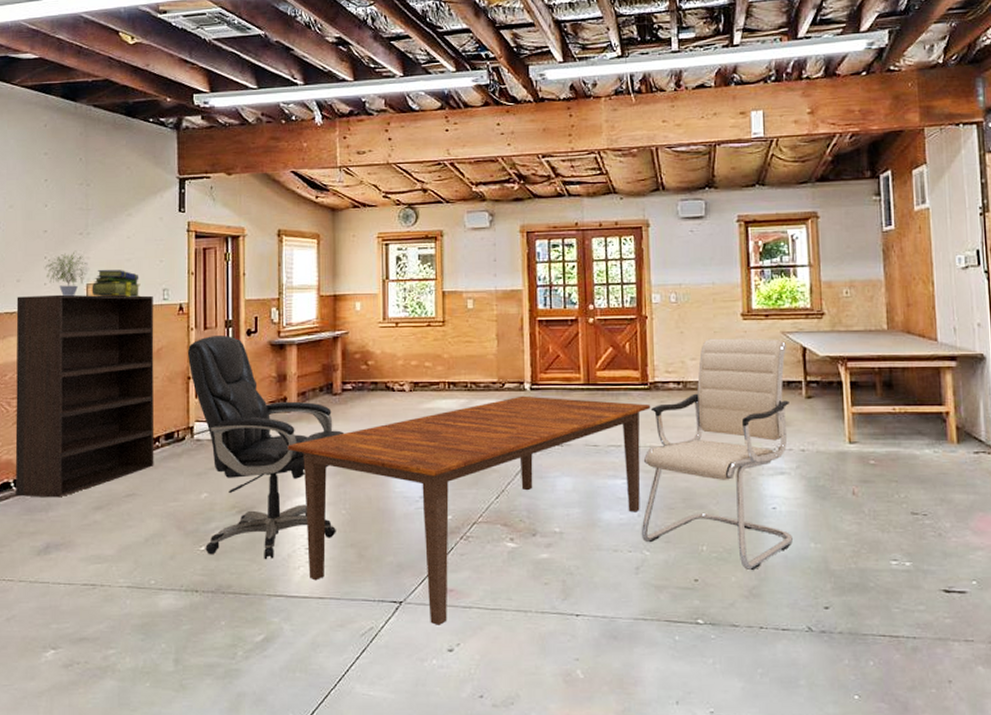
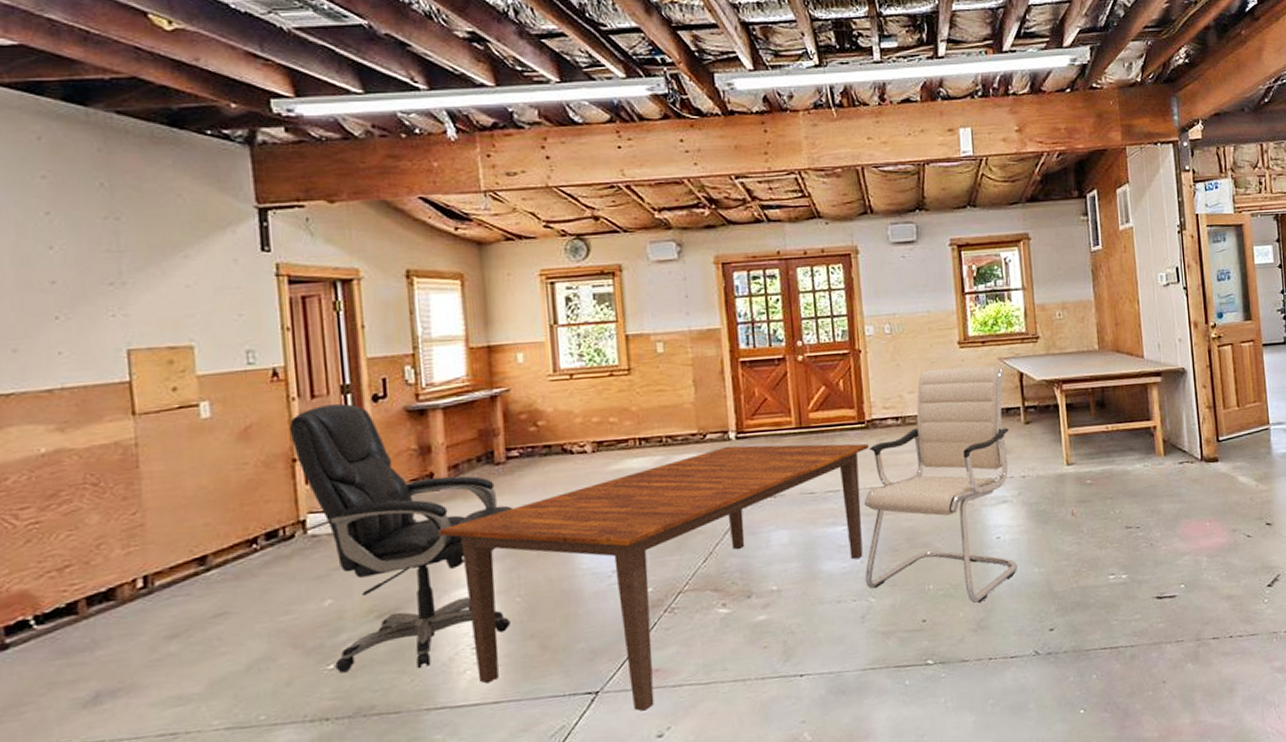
bookshelf: present [15,294,155,498] -> none [14,360,253,638]
potted plant: present [44,250,89,297] -> none [56,306,130,368]
stack of books: present [91,270,141,297] -> none [135,329,213,366]

